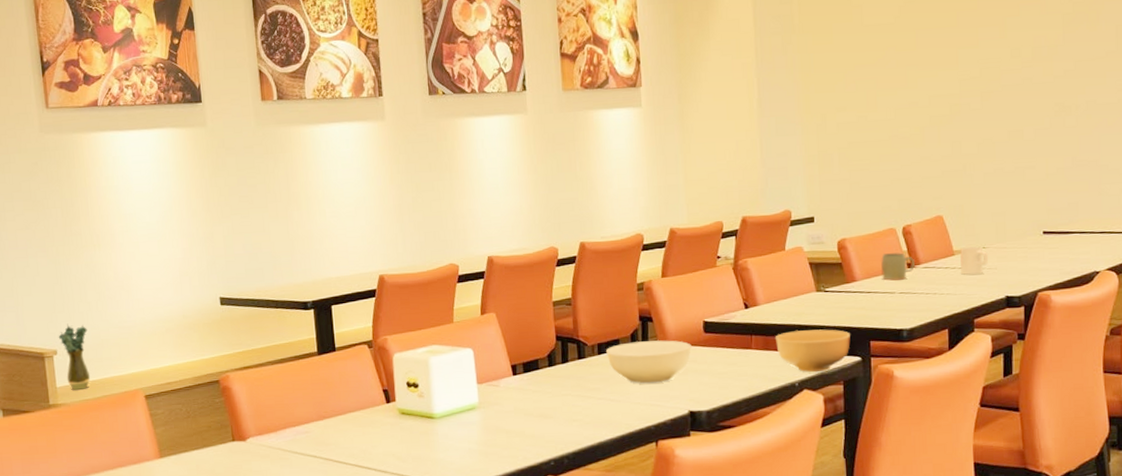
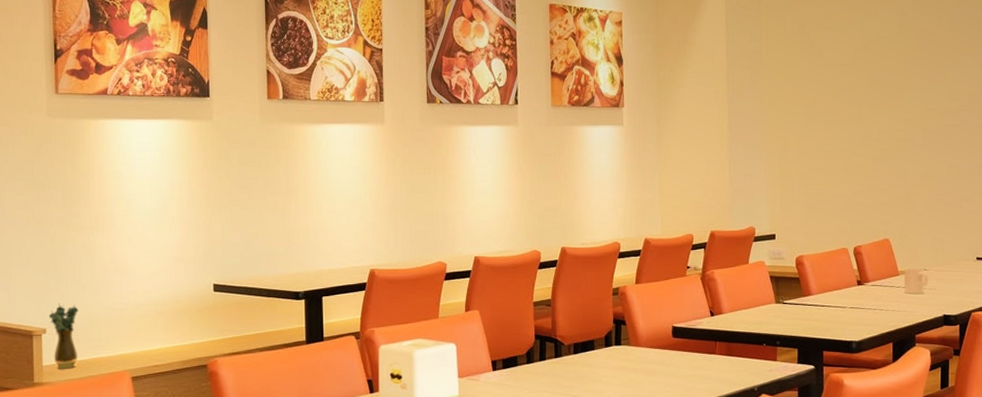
bowl: present [605,340,692,384] -> none [581,343,661,383]
bowl: present [775,329,850,372] -> none [737,338,805,378]
mug: present [881,252,915,281] -> none [834,271,864,296]

